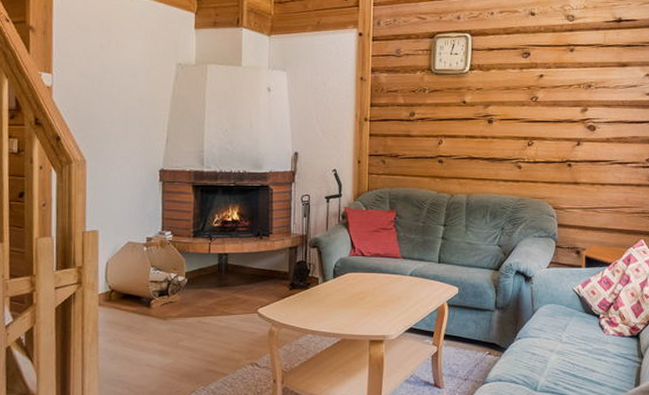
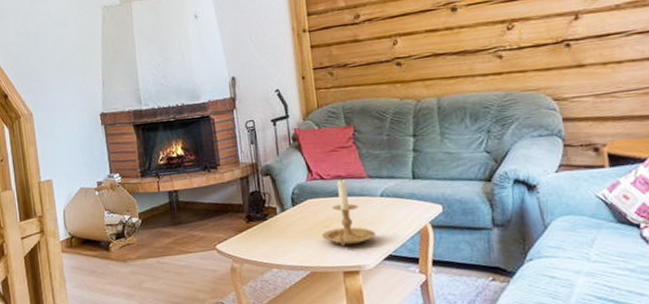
candle holder: none [355,256,401,318] -> present [321,178,376,247]

